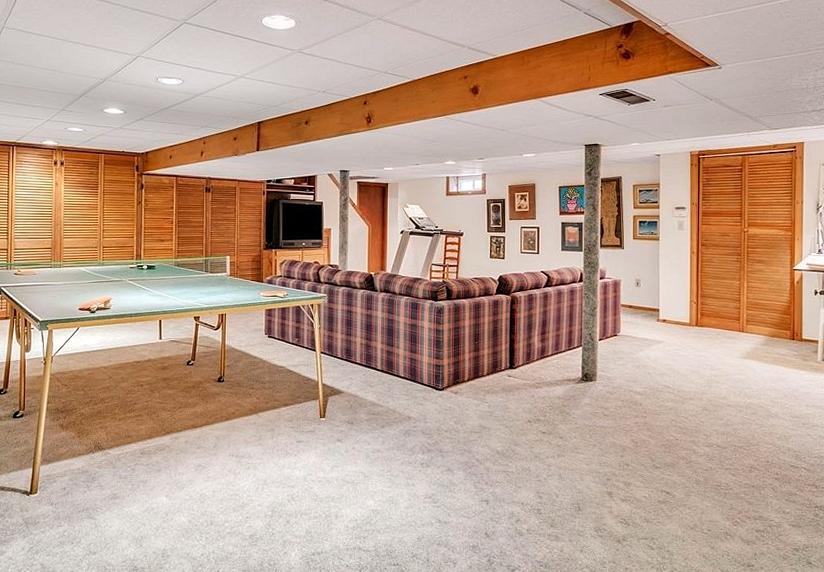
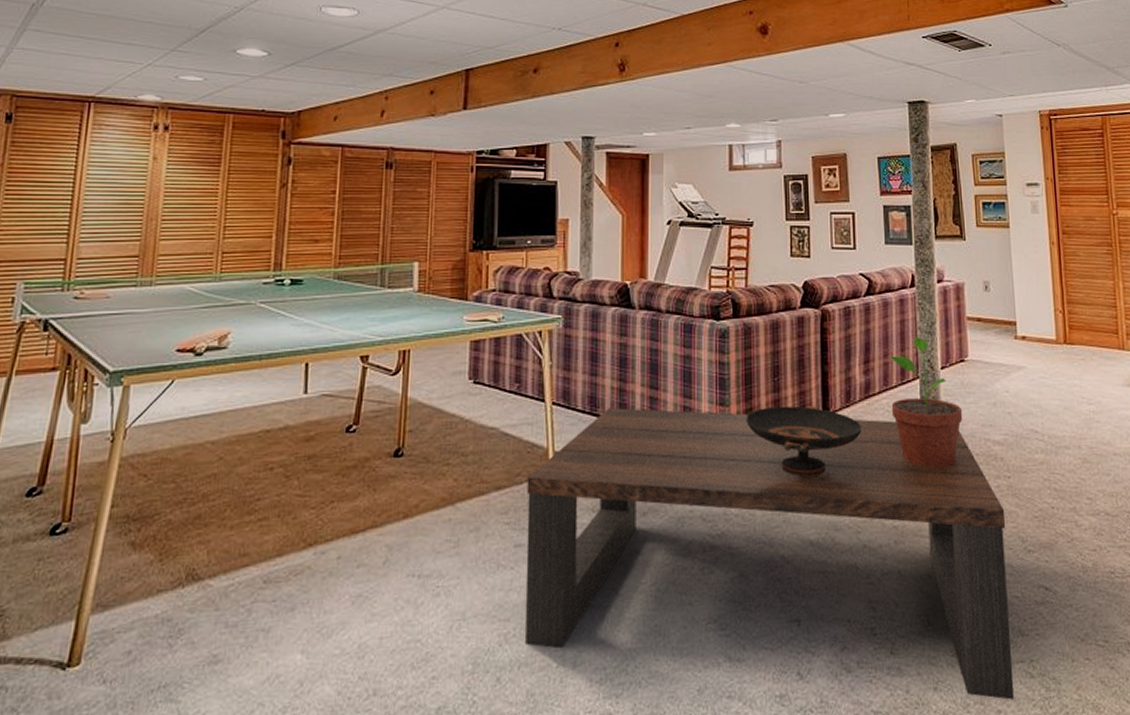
coffee table: none [304,357,641,562] -> present [525,408,1015,700]
decorative bowl: none [454,361,537,407] -> present [745,406,861,474]
potted plant: none [560,317,613,408] -> present [889,336,963,468]

